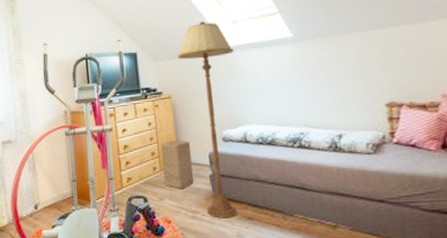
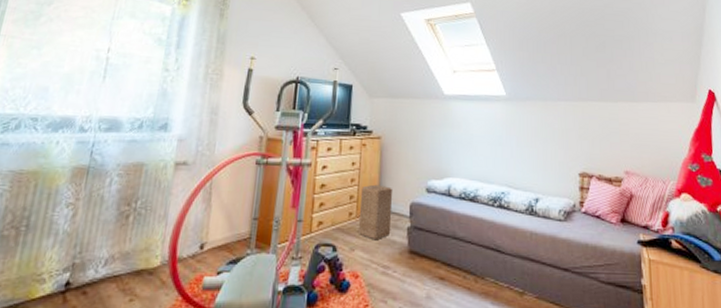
floor lamp: present [178,21,237,219] -> none [395,65,450,277]

